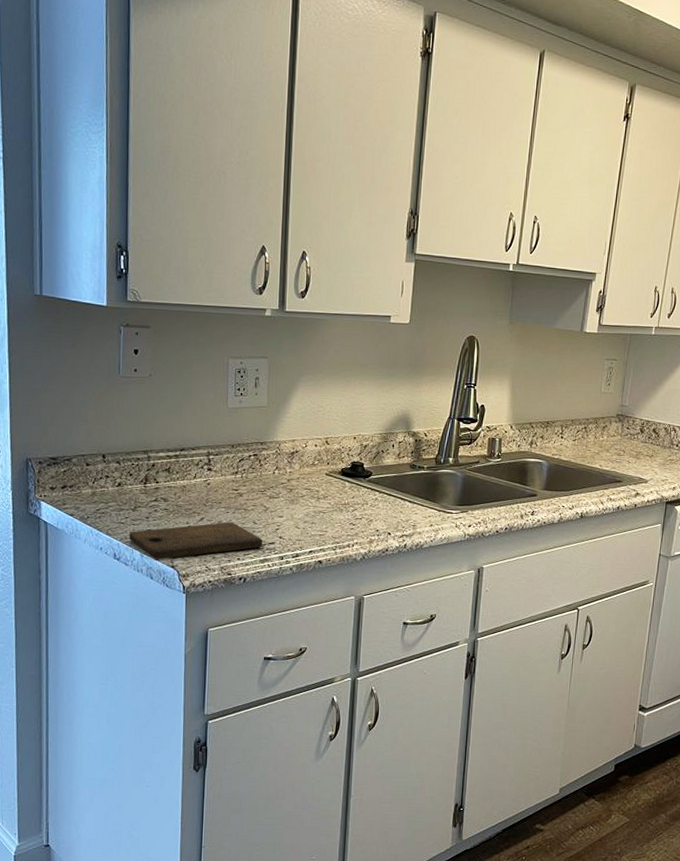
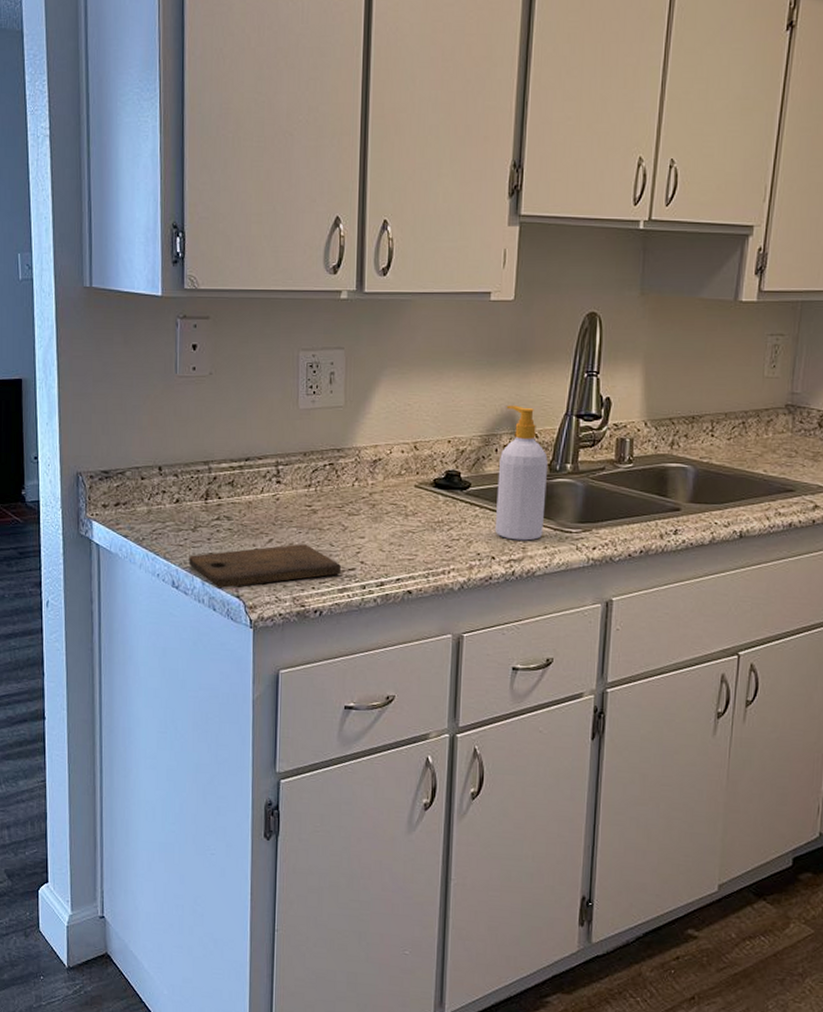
soap bottle: none [390,409,434,520] -> present [494,405,548,541]

